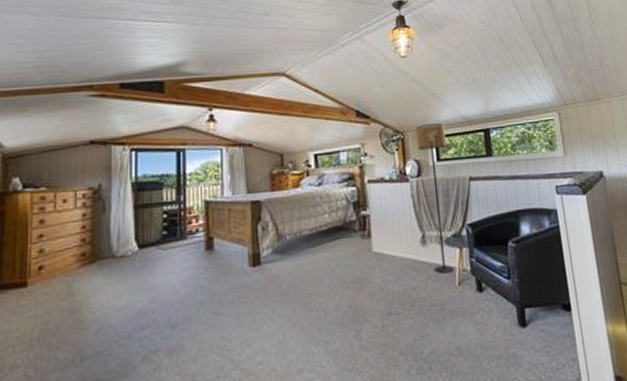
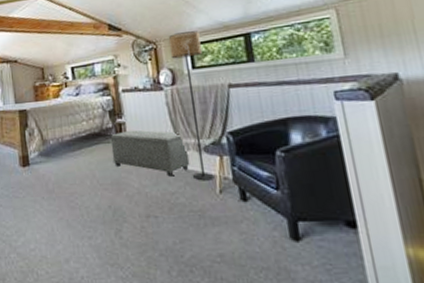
ottoman: none [353,222,432,271] -> present [110,130,190,177]

